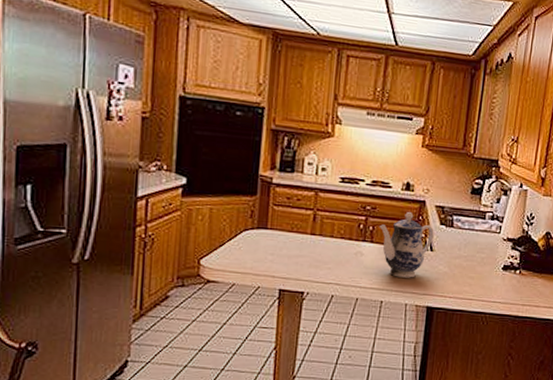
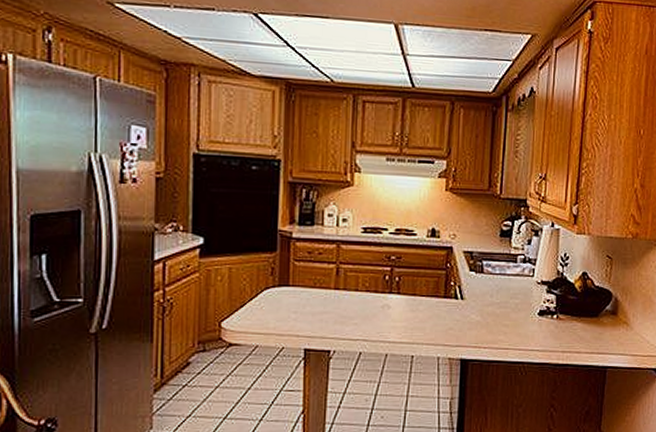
teapot: present [379,211,434,278] -> none [405,259,464,330]

